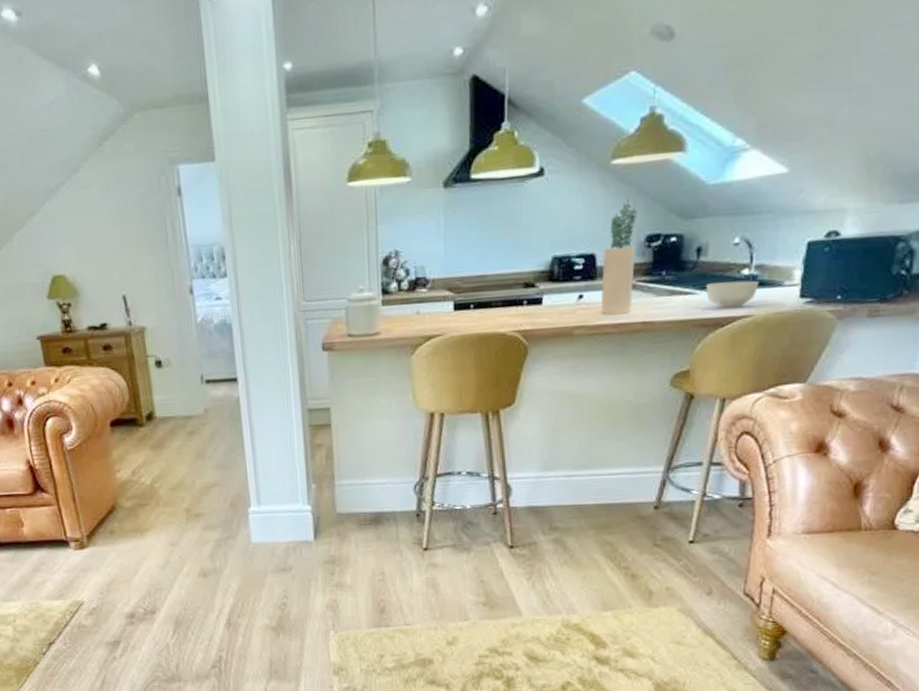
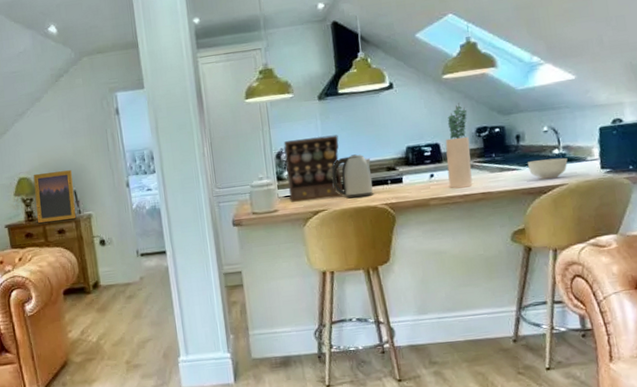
picture frame: none [71,268,126,336] -> present [33,170,77,224]
spice rack: none [394,236,466,325] -> present [283,134,344,203]
kettle: none [452,264,504,323] -> present [331,154,373,199]

